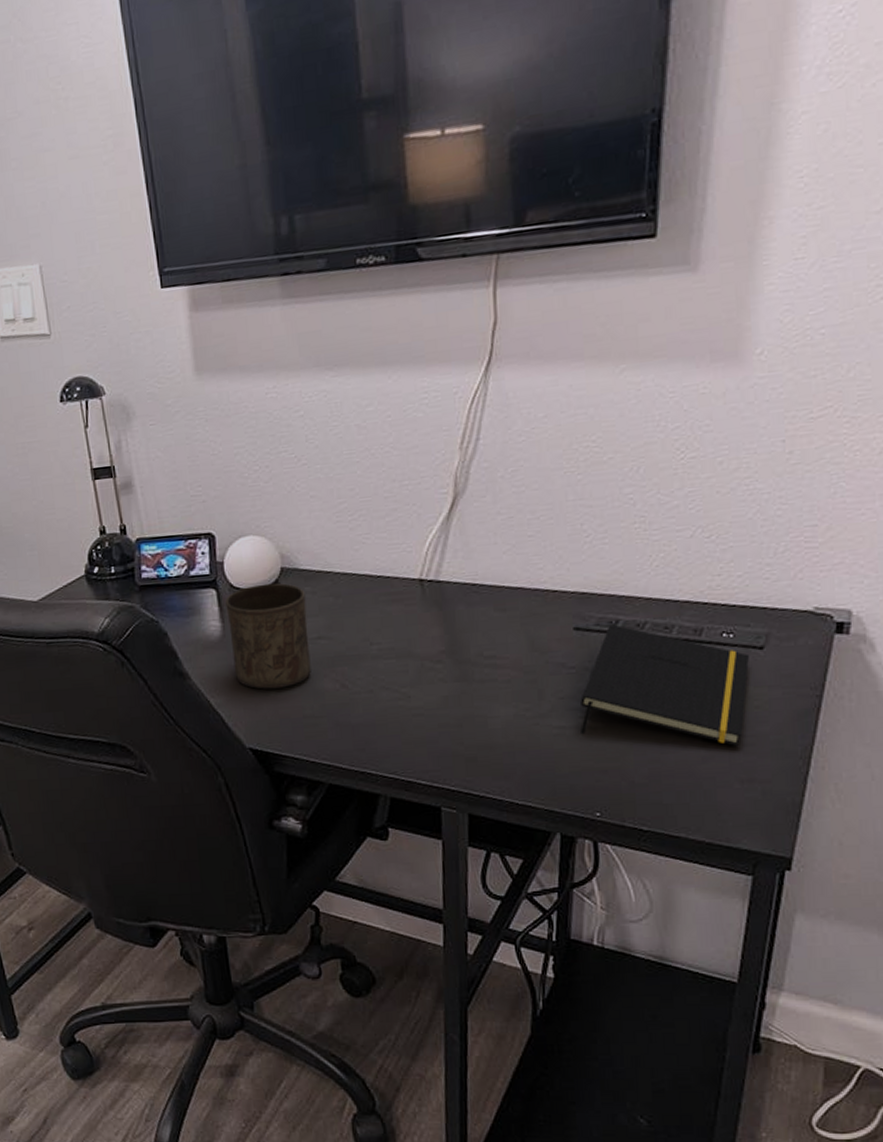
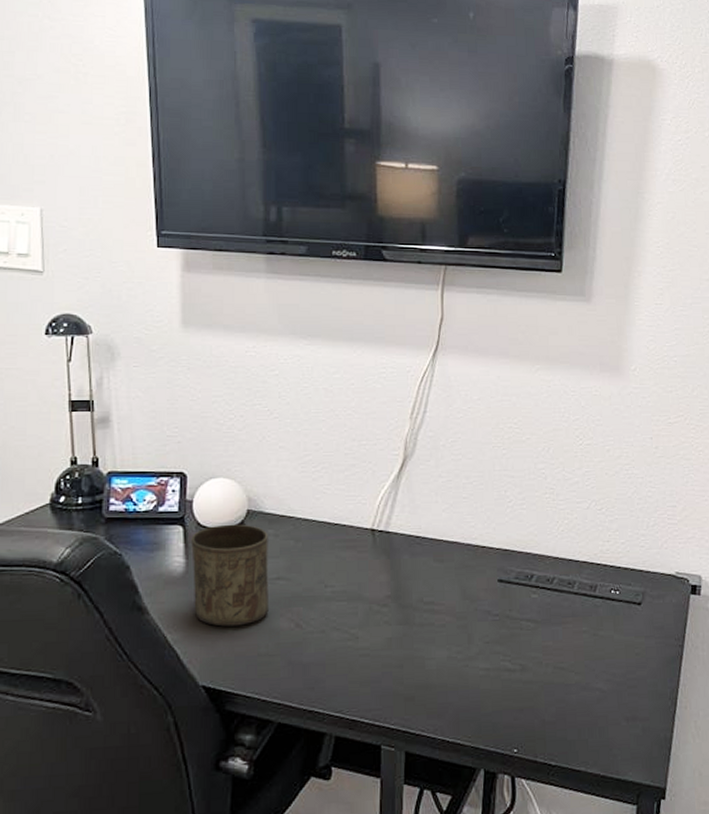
notepad: present [580,624,750,746] -> none [502,578,632,688]

